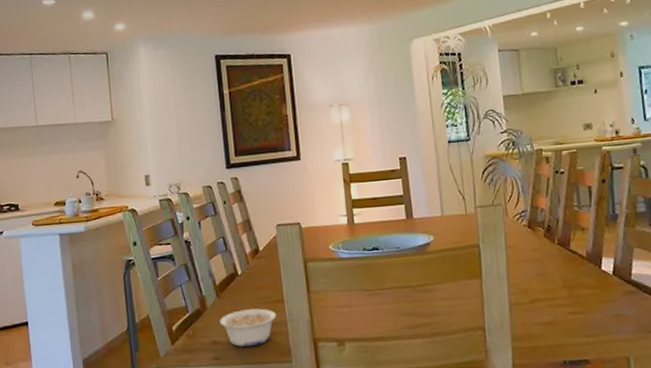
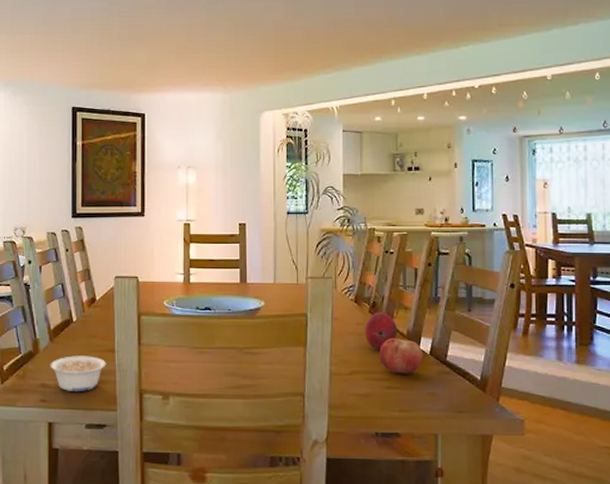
fruit: none [541,235,577,275] -> present [365,312,398,350]
fruit: none [559,261,607,298] -> present [379,338,423,374]

